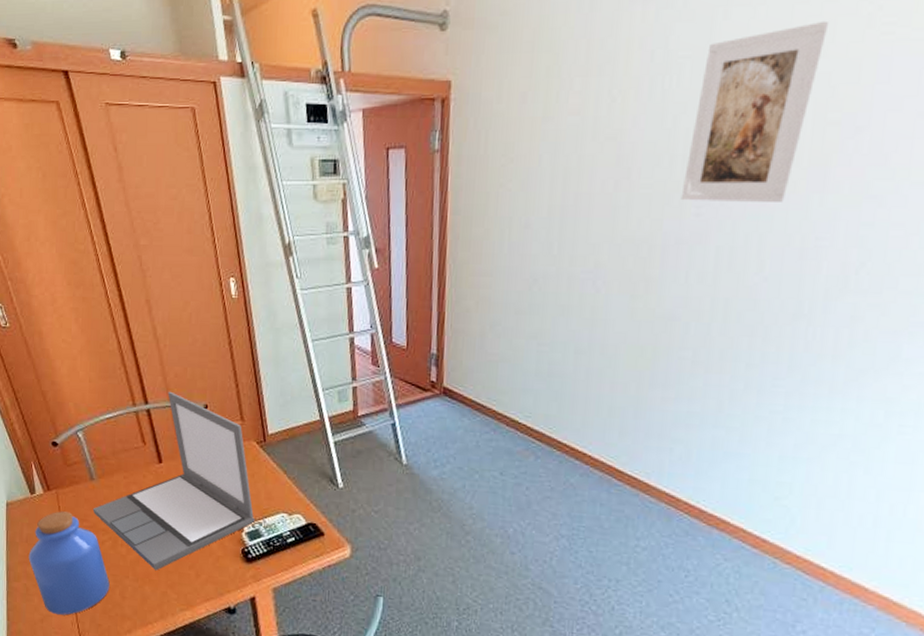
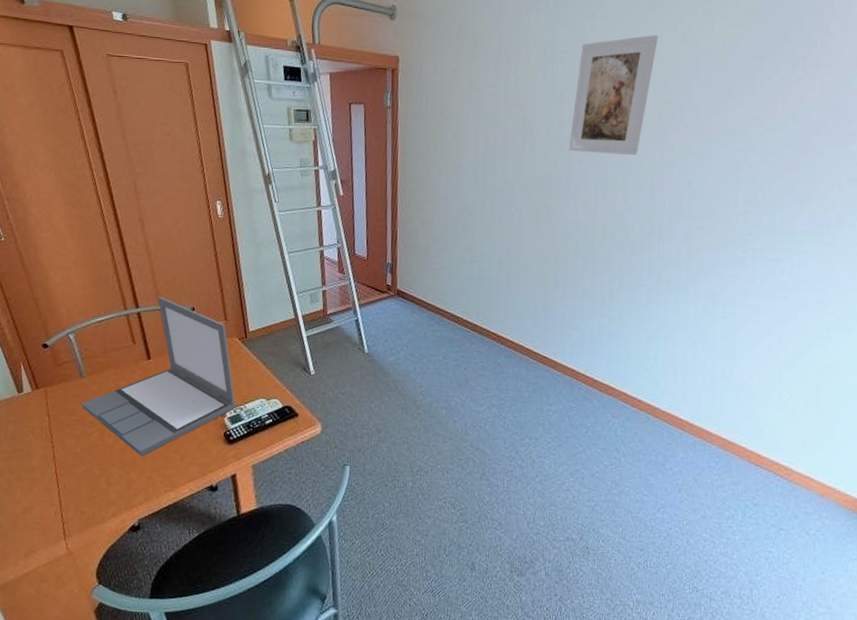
jar: present [28,511,110,615] -> none [12,407,96,506]

